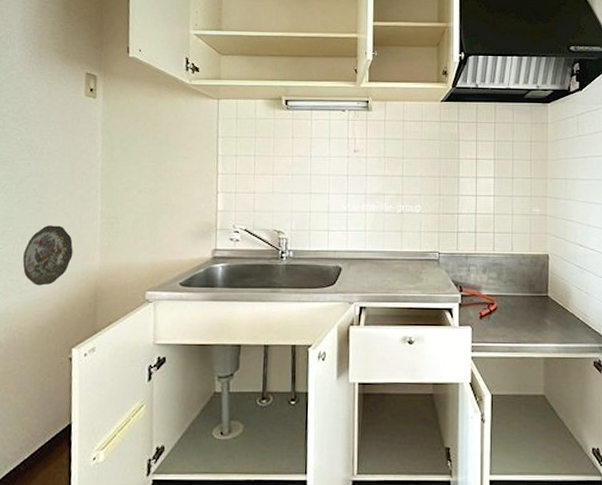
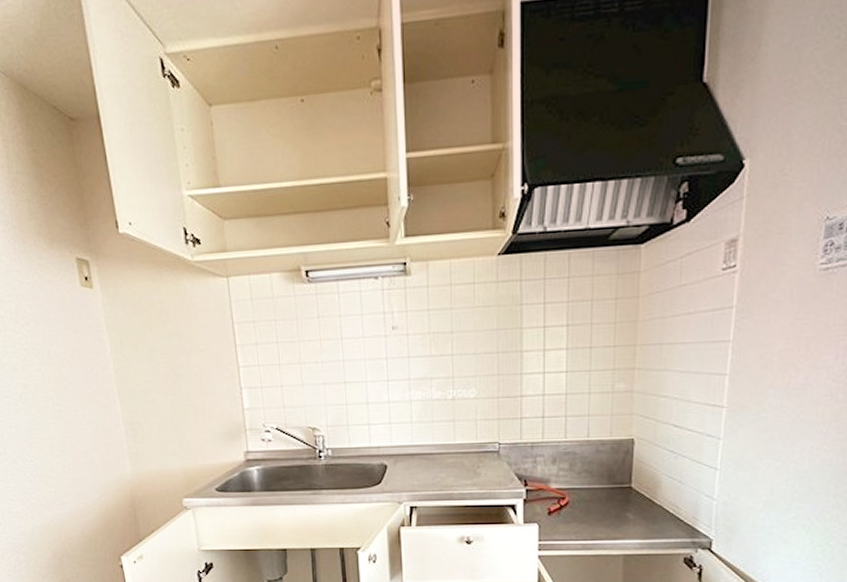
decorative plate: present [22,225,73,286] -> none [55,434,103,497]

